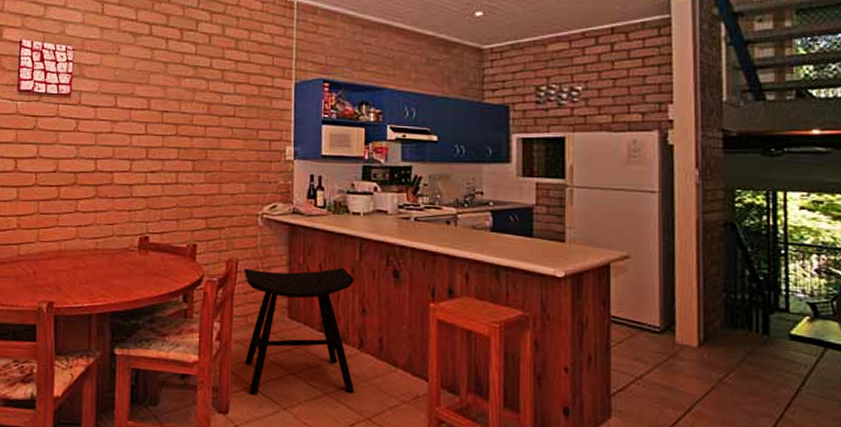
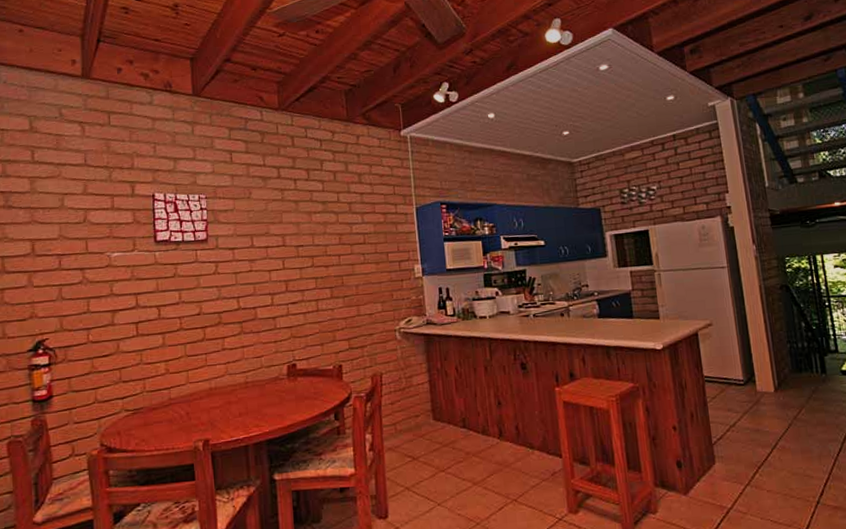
stool: present [244,267,356,396] -> none [388,367,500,497]

